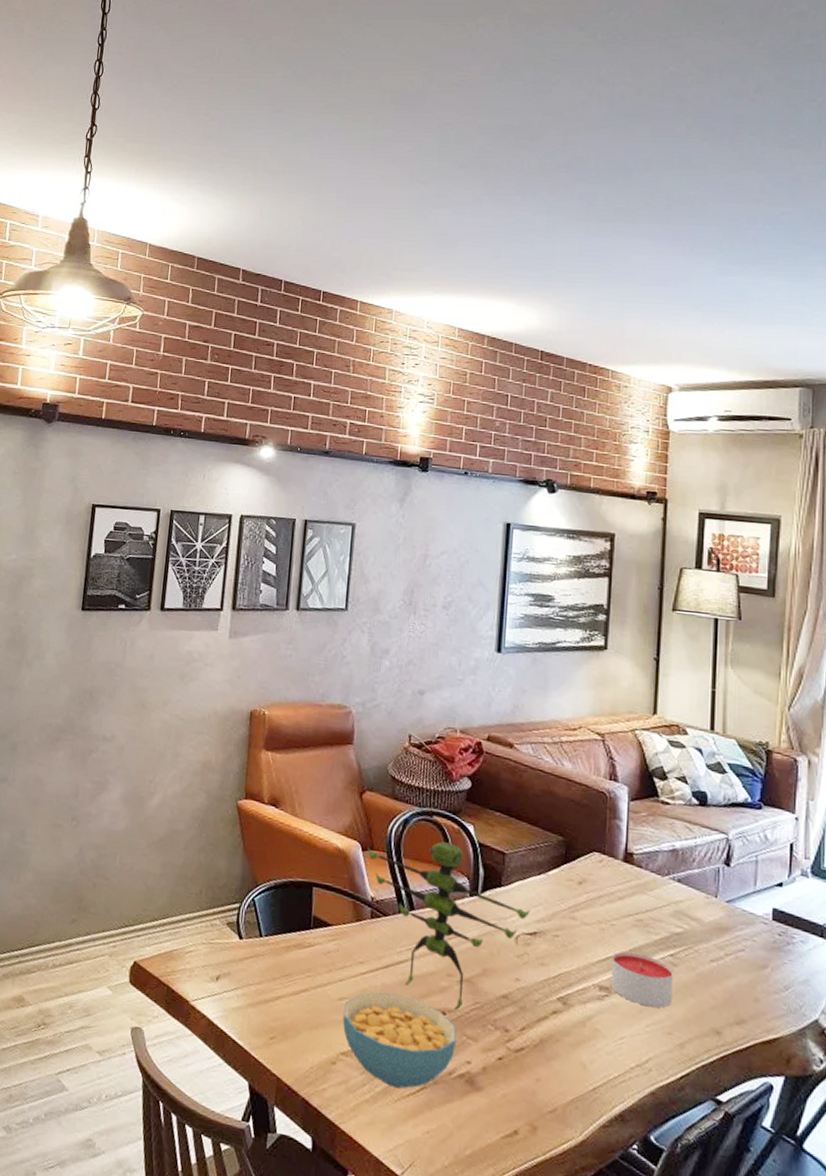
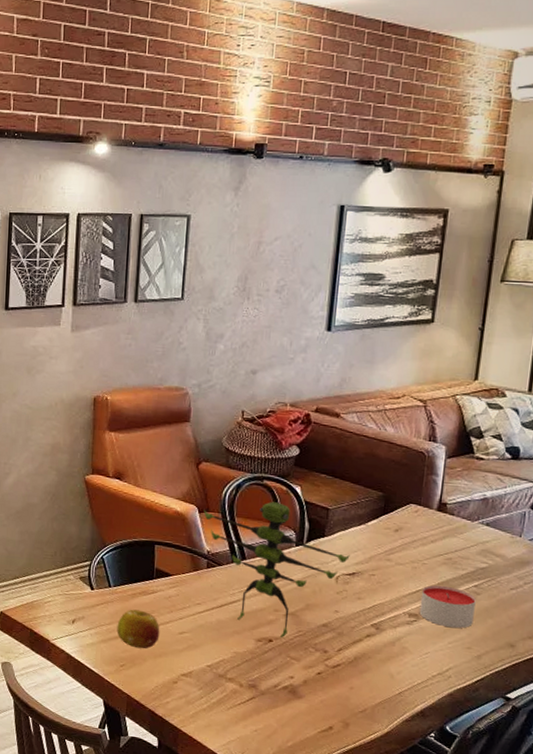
fruit: none [267,965,317,1018] -> present [117,609,160,649]
cereal bowl: present [342,992,457,1089] -> none [182,626,282,700]

